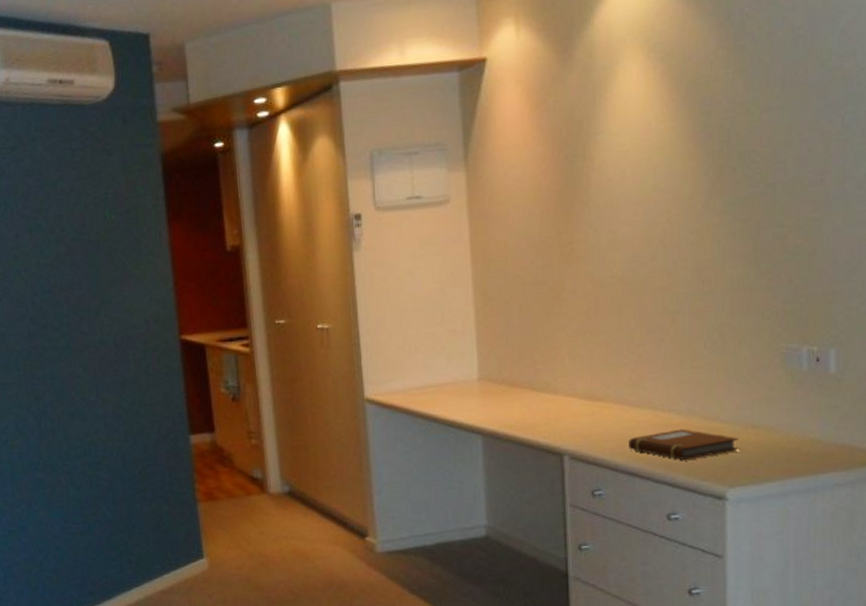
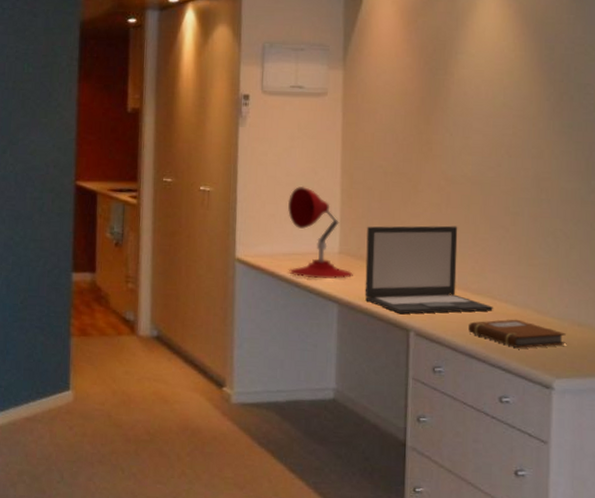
desk lamp: none [417,310,496,412] -> present [288,186,353,279]
laptop: none [507,334,655,439] -> present [364,225,493,314]

